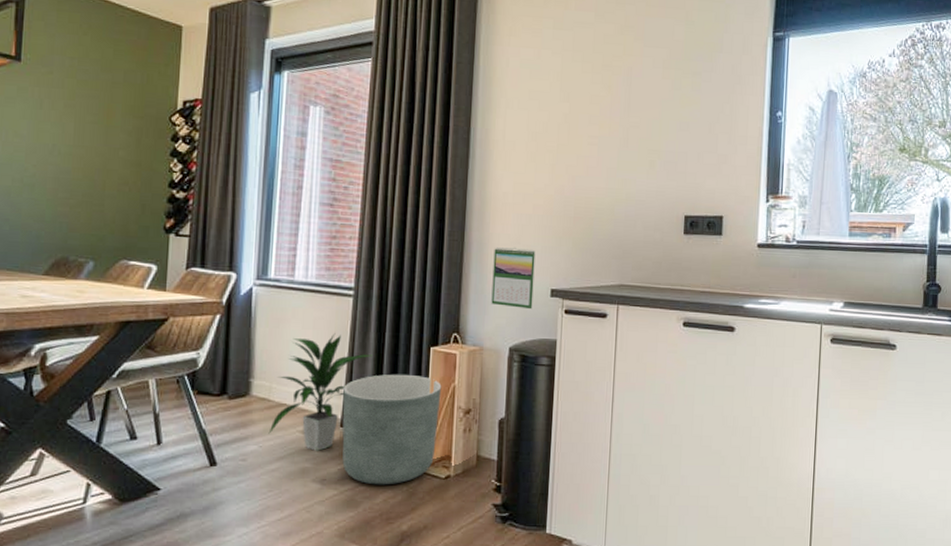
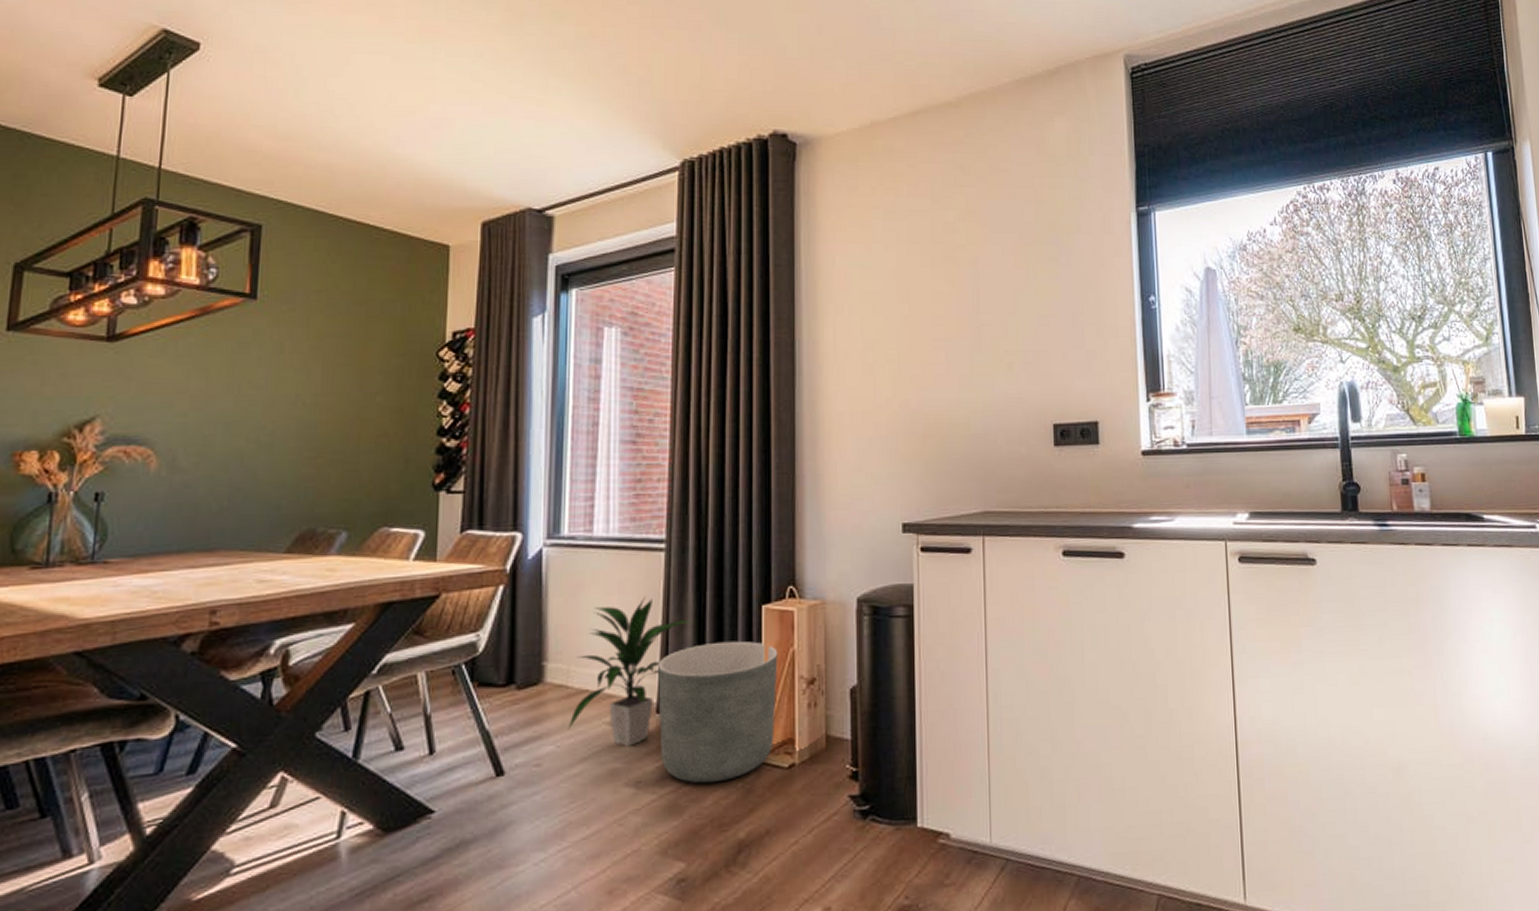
calendar: present [491,247,536,310] -> none [831,477,882,550]

